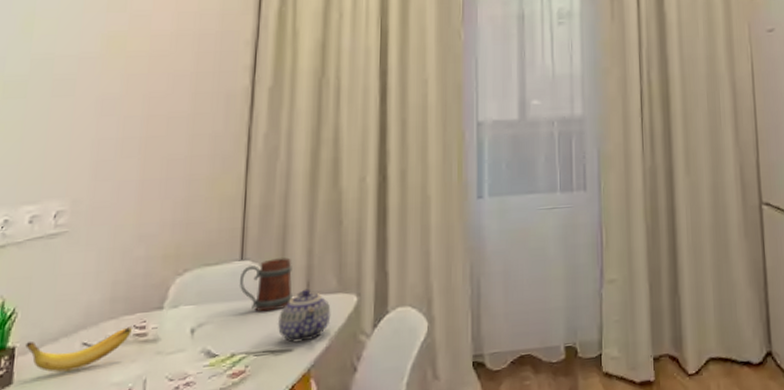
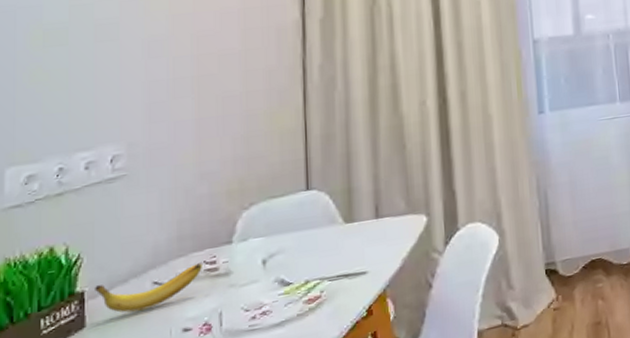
mug: present [239,257,292,312] -> none [306,184,362,239]
teapot: present [277,289,331,343] -> none [349,213,402,266]

